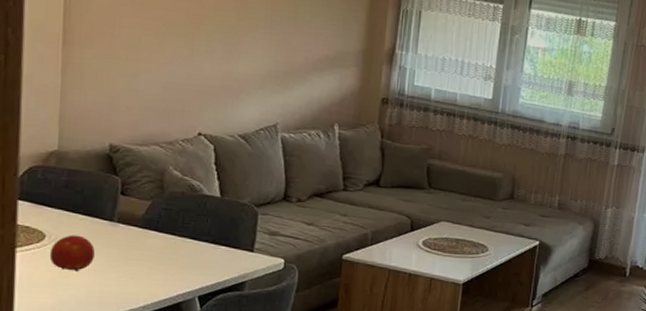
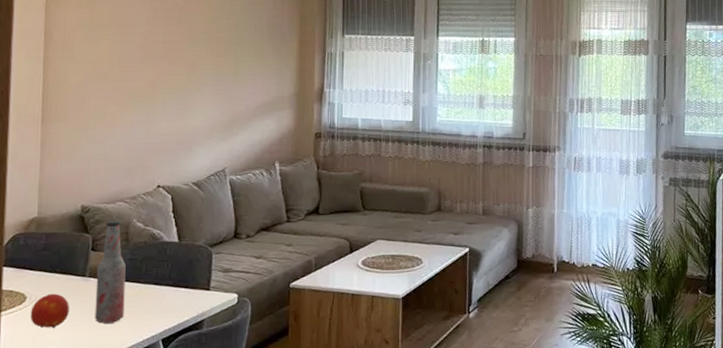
bottle: none [123,164,160,274] -> present [95,220,126,324]

